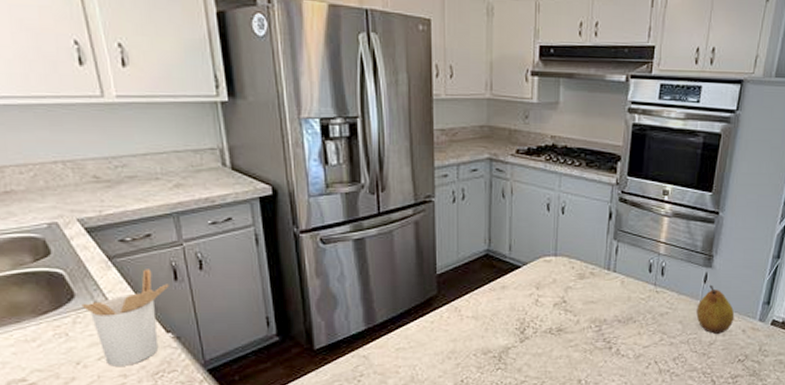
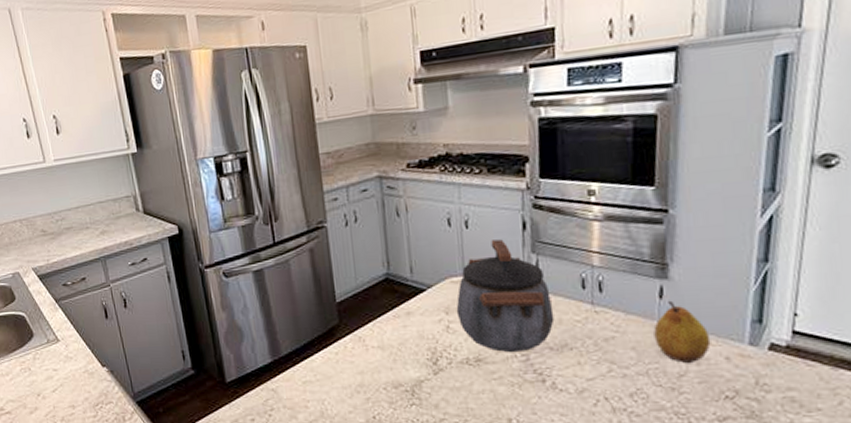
utensil holder: present [81,269,169,366] -> none [39,309,102,398]
kettle: none [546,226,625,324] -> present [456,239,555,353]

